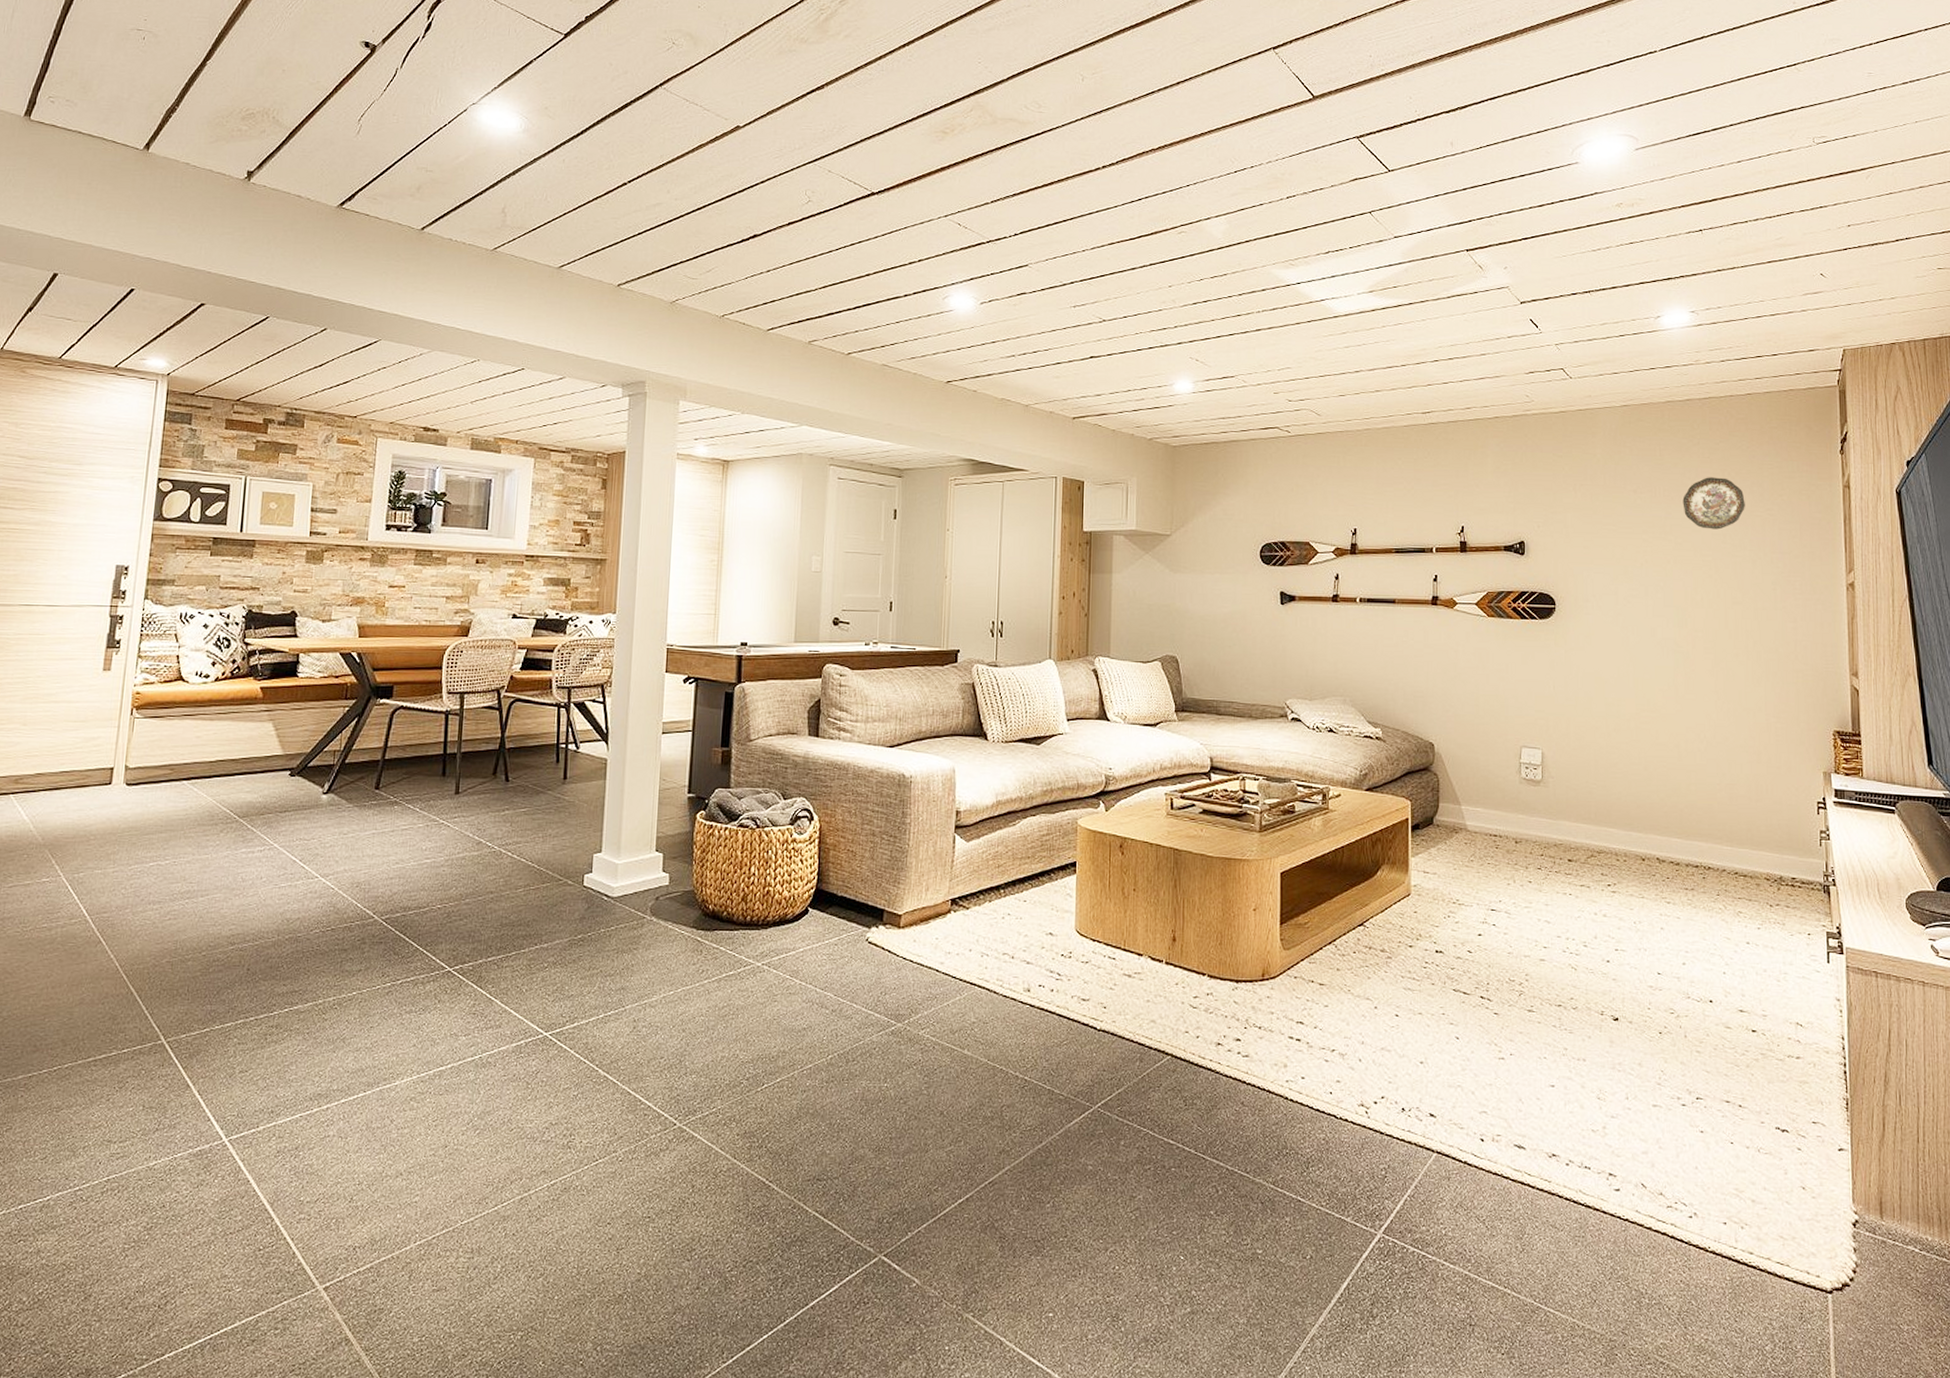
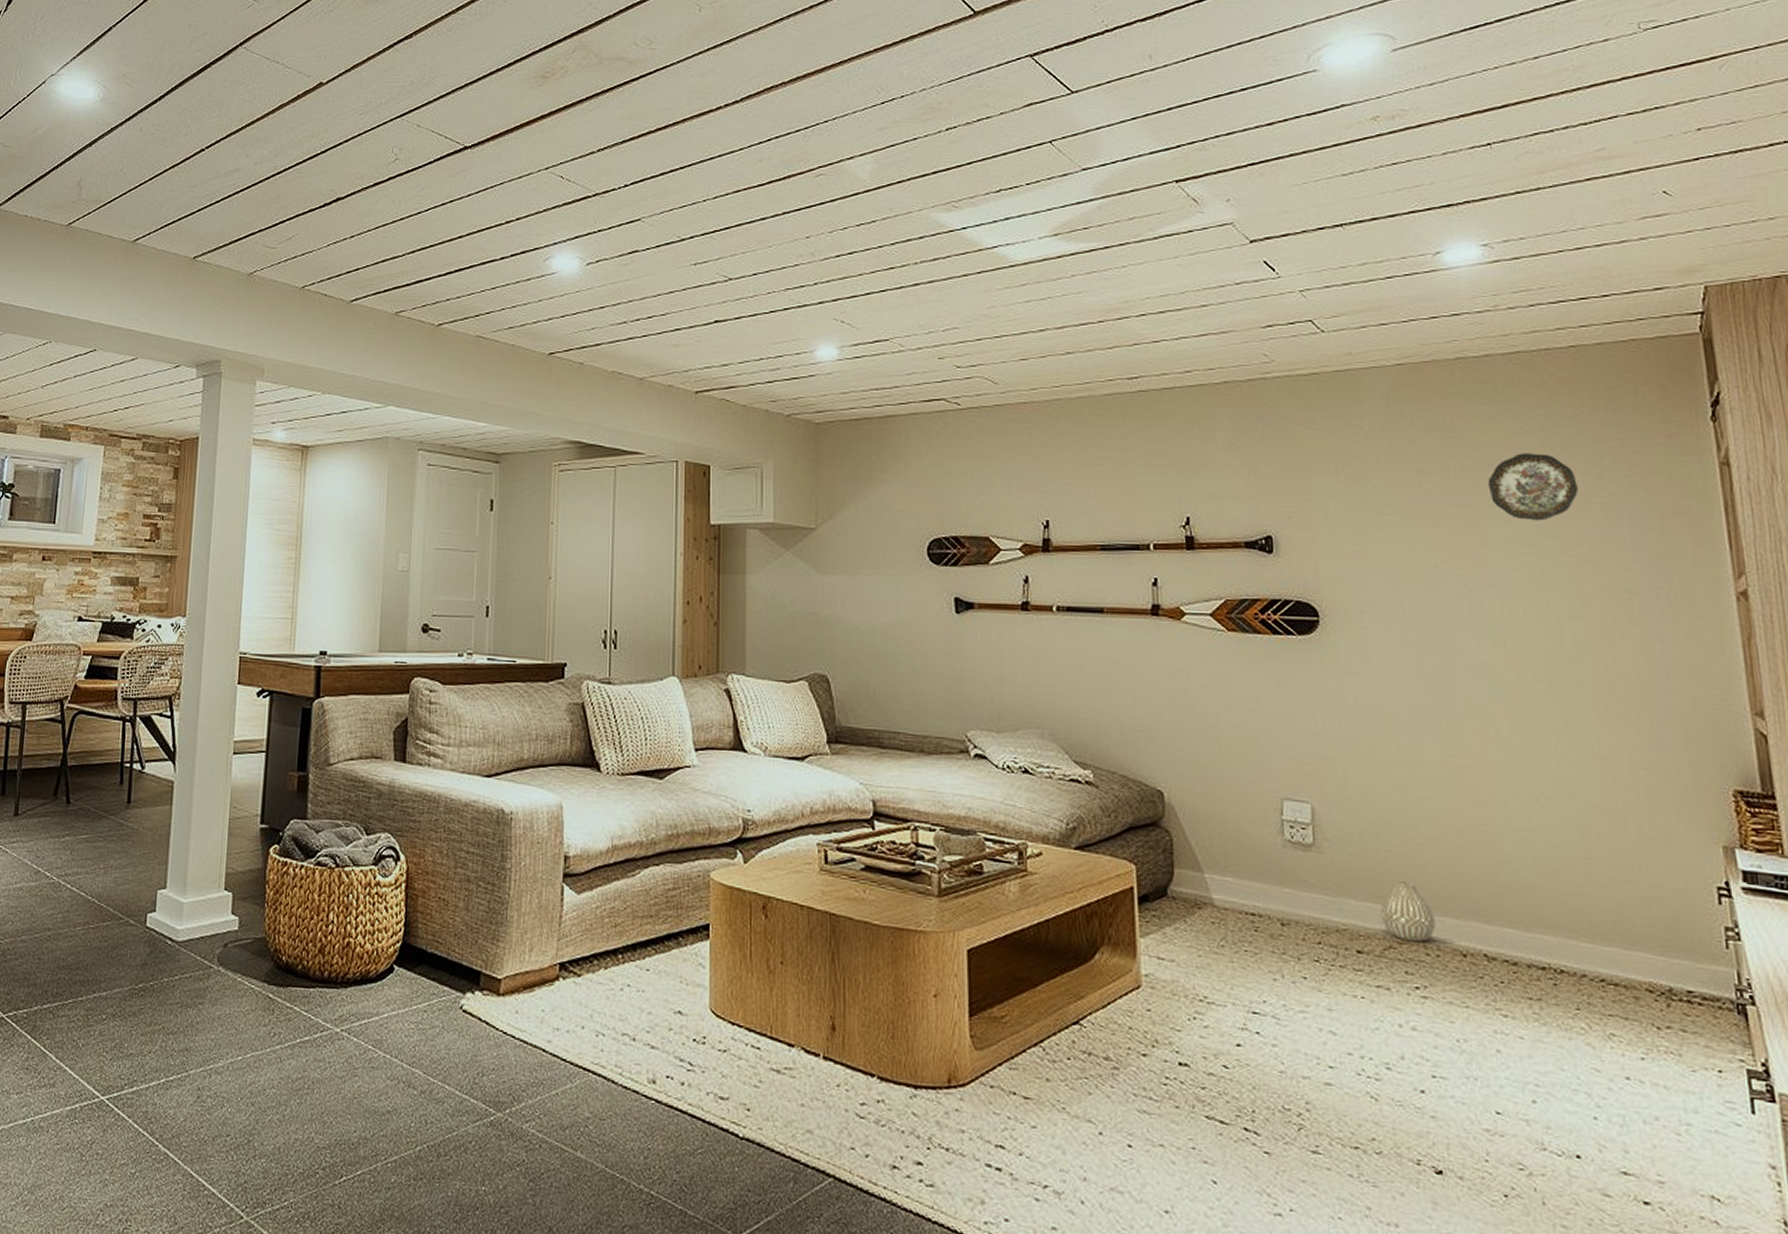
vase: none [1586,805,1625,851] -> present [1380,880,1436,943]

